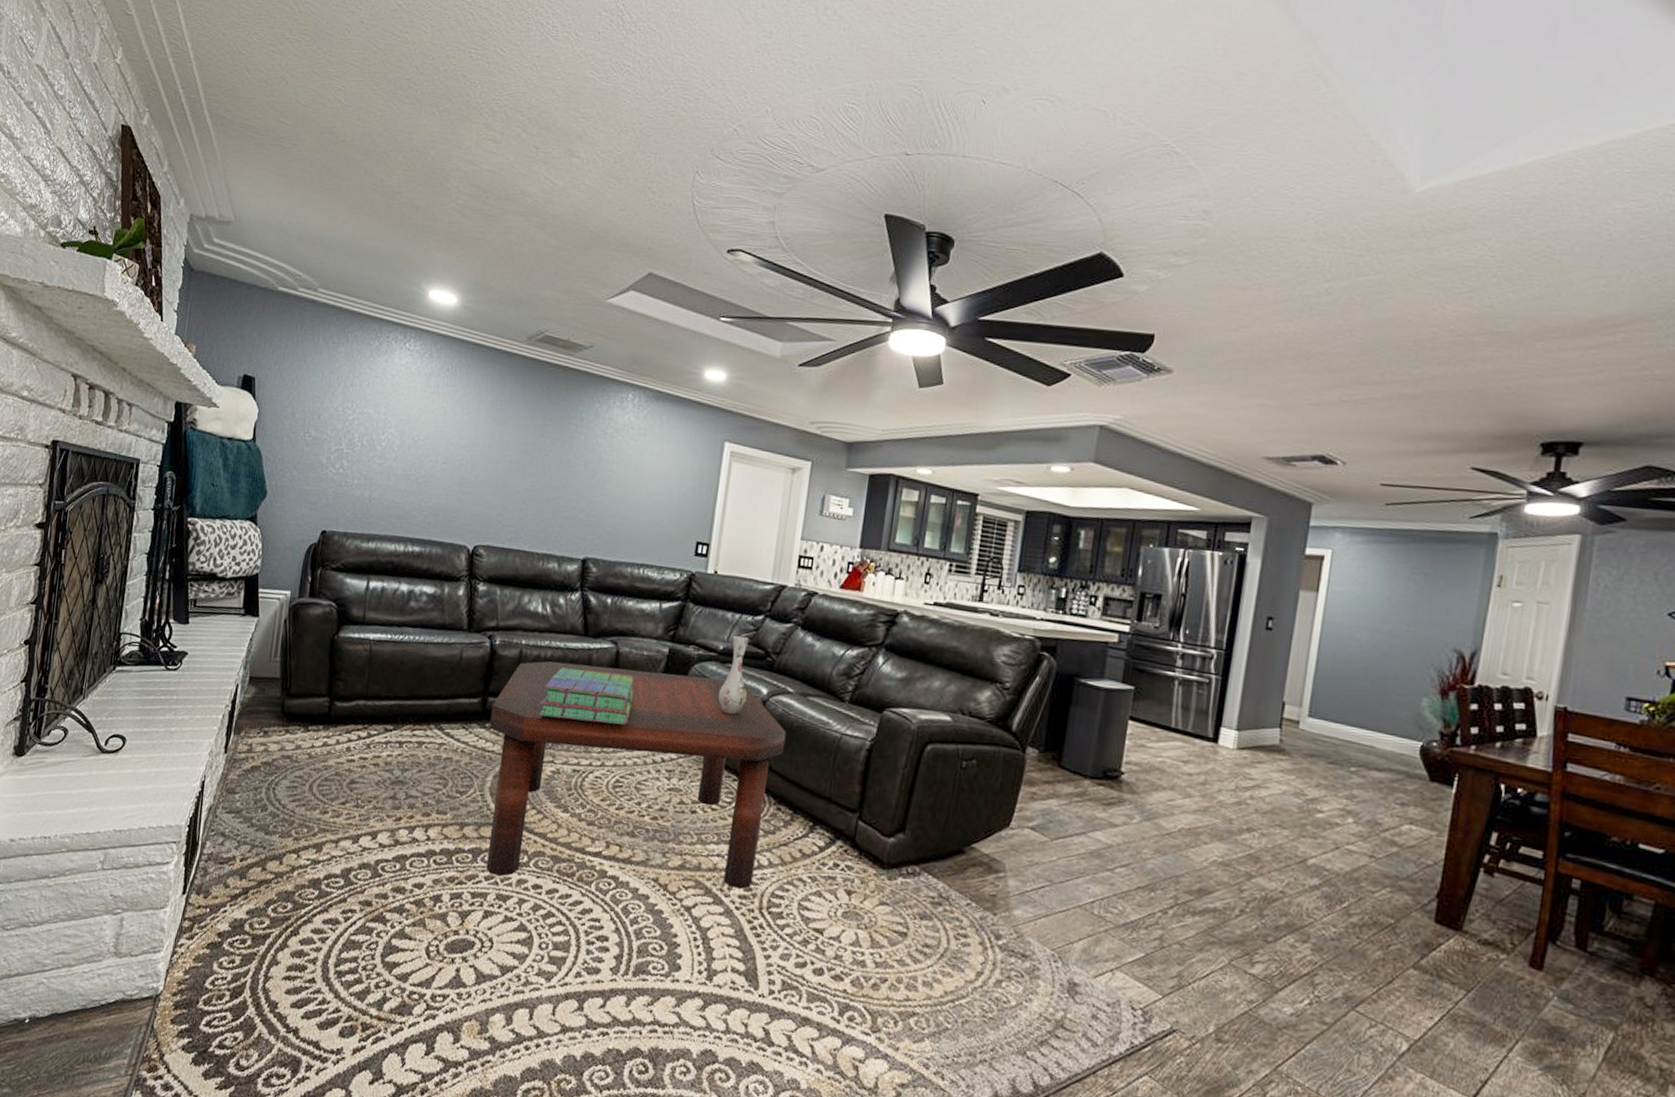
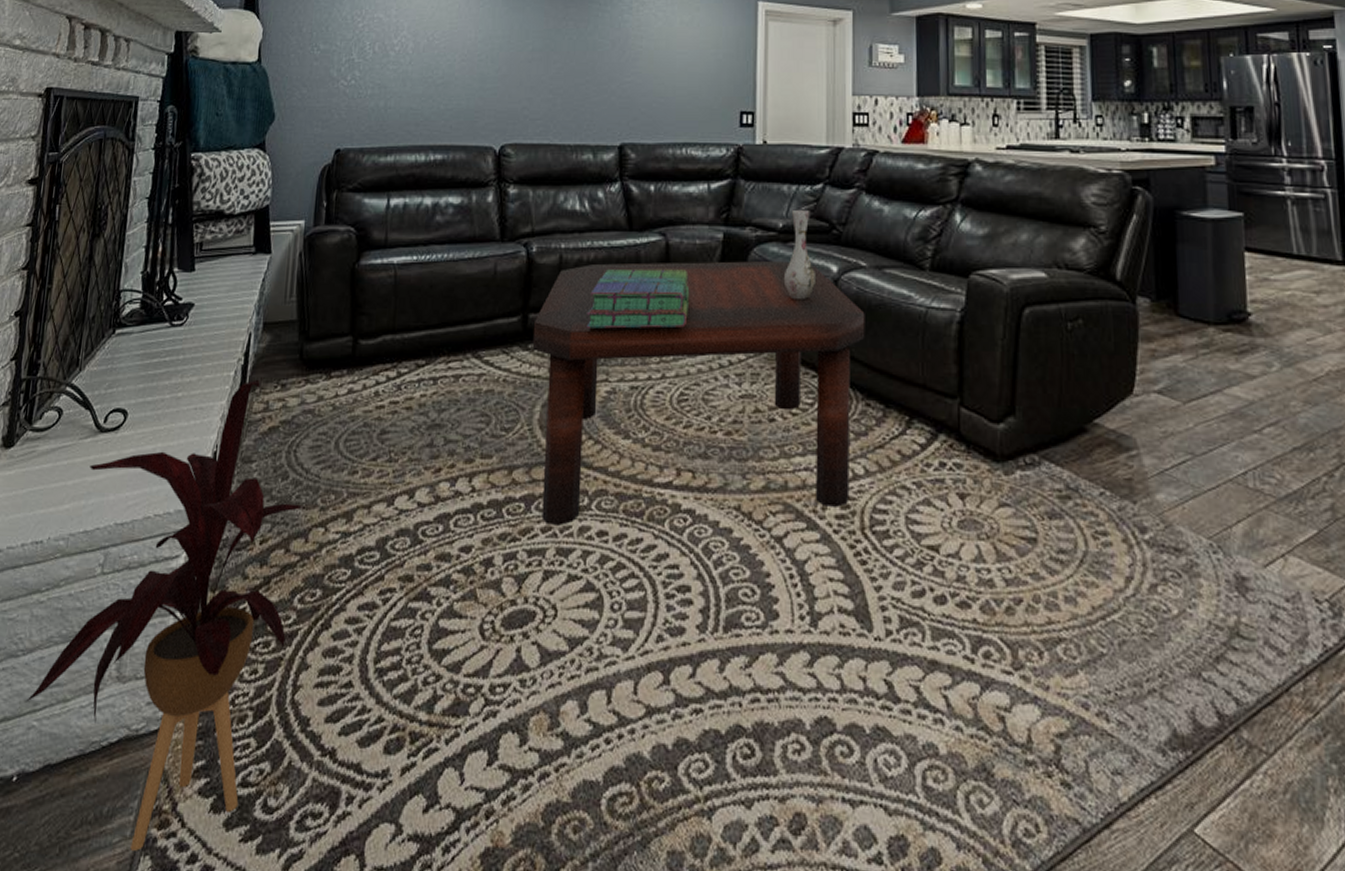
house plant: none [35,725,282,1086] -> present [25,380,306,851]

